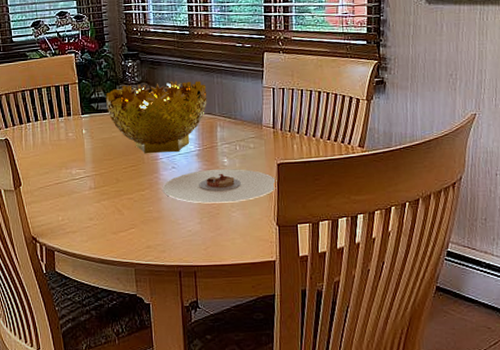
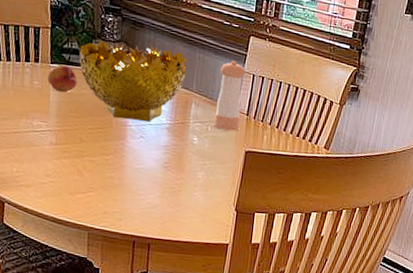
fruit: none [81,113,107,139] -> present [48,64,77,93]
plate: present [162,169,277,204] -> none [127,145,243,182]
pepper shaker: none [240,79,267,147] -> present [213,61,246,131]

